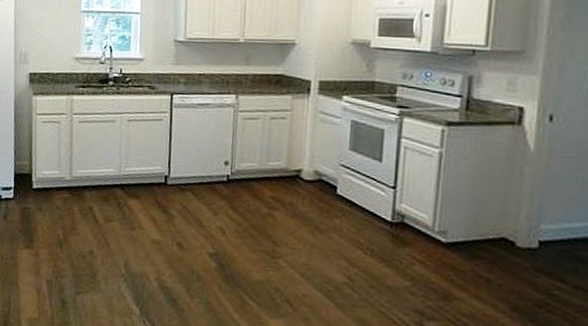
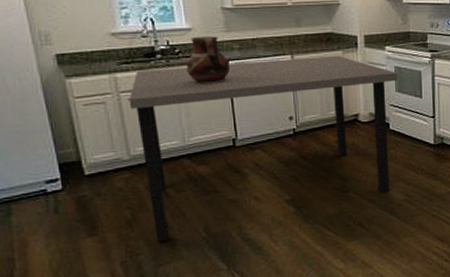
dining table: none [79,95,355,269] -> present [129,55,398,242]
ceramic pot: none [133,67,173,116] -> present [186,36,230,84]

